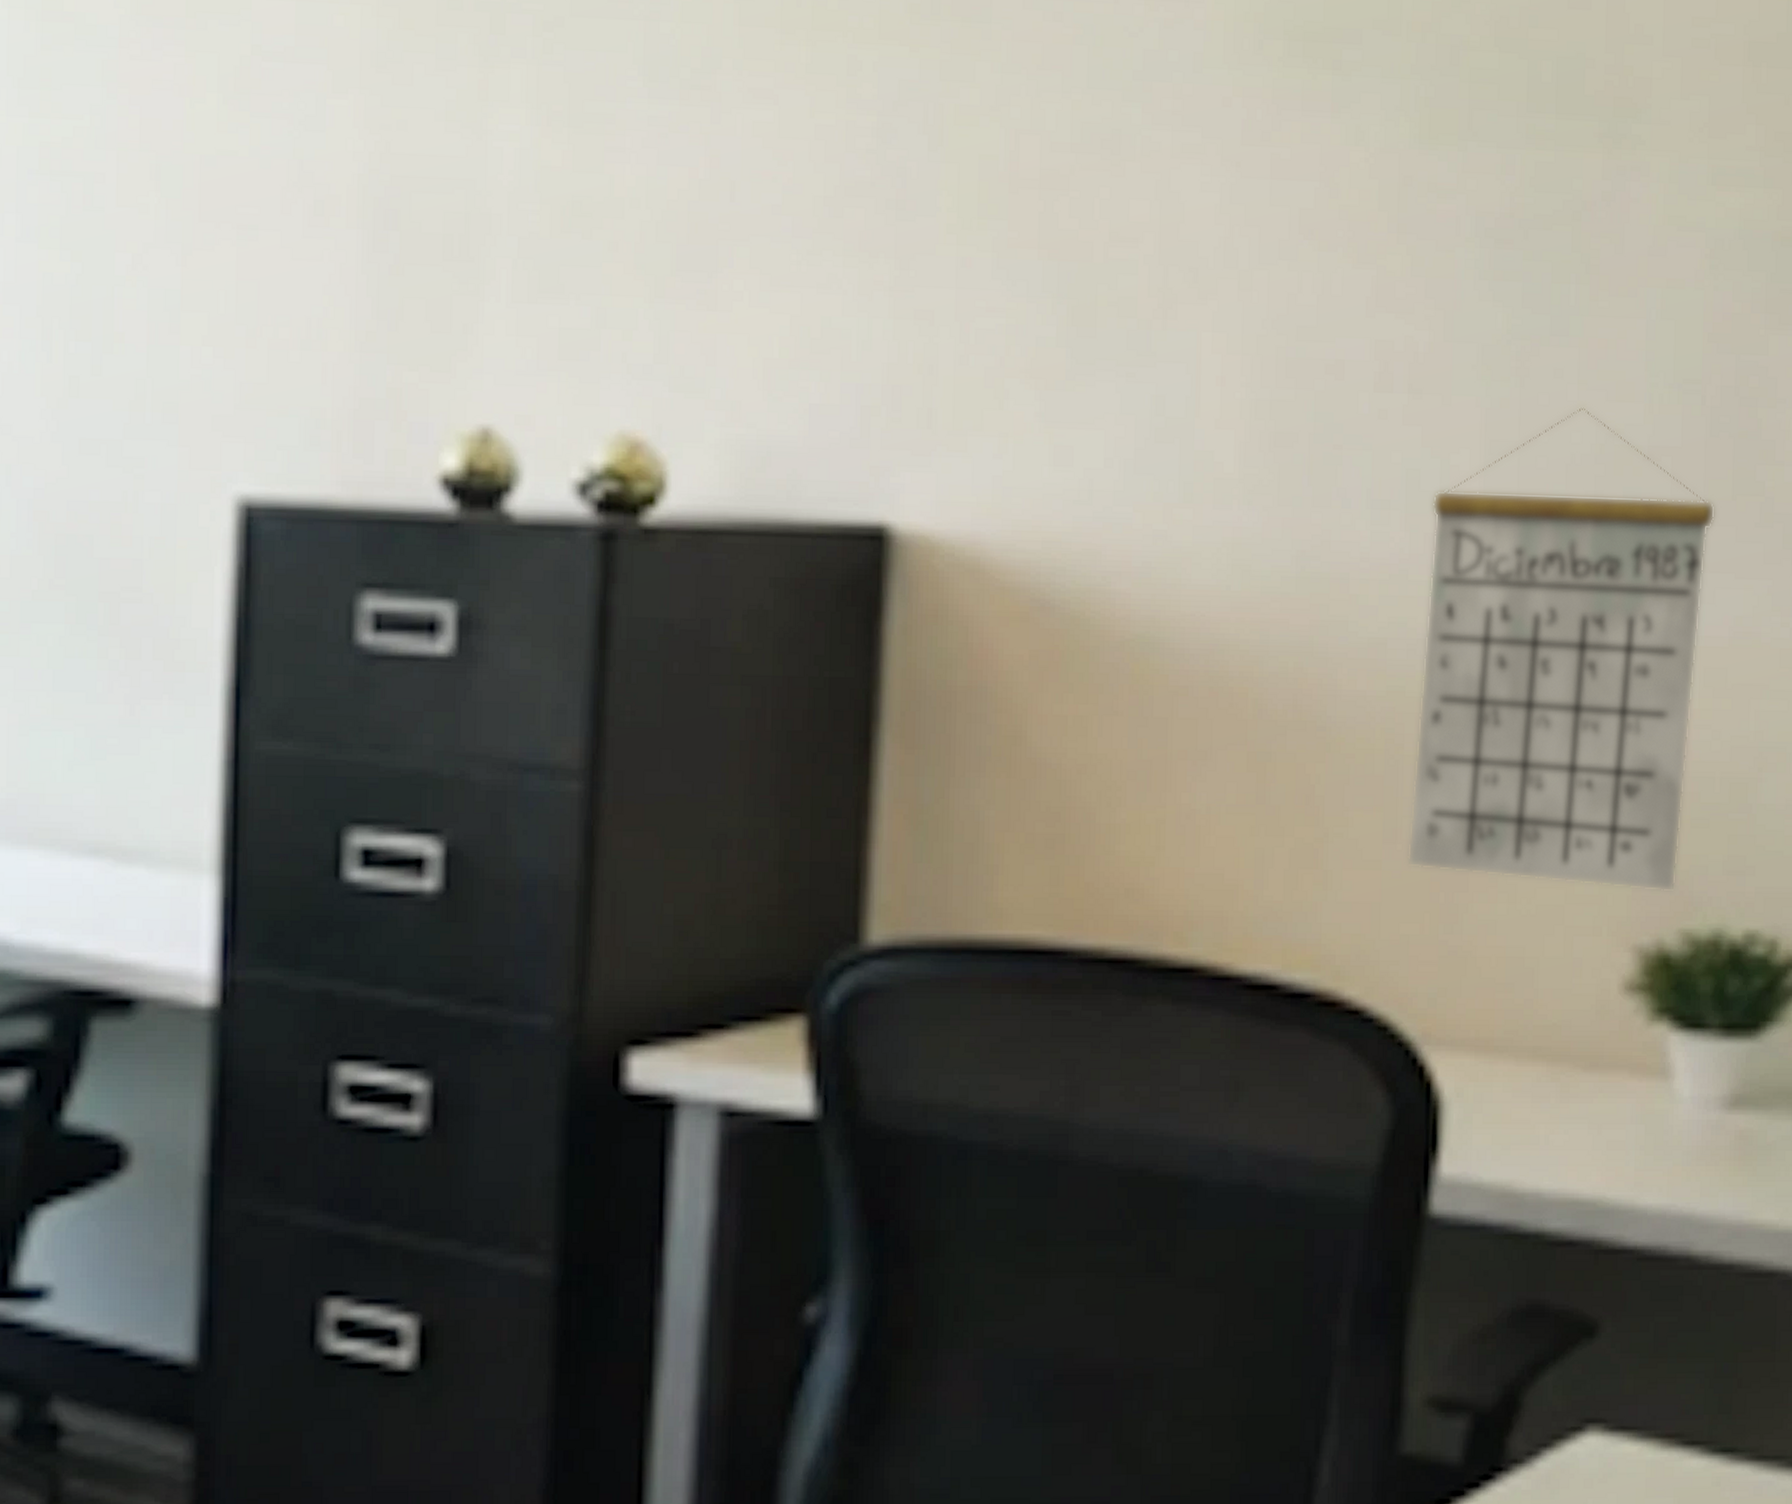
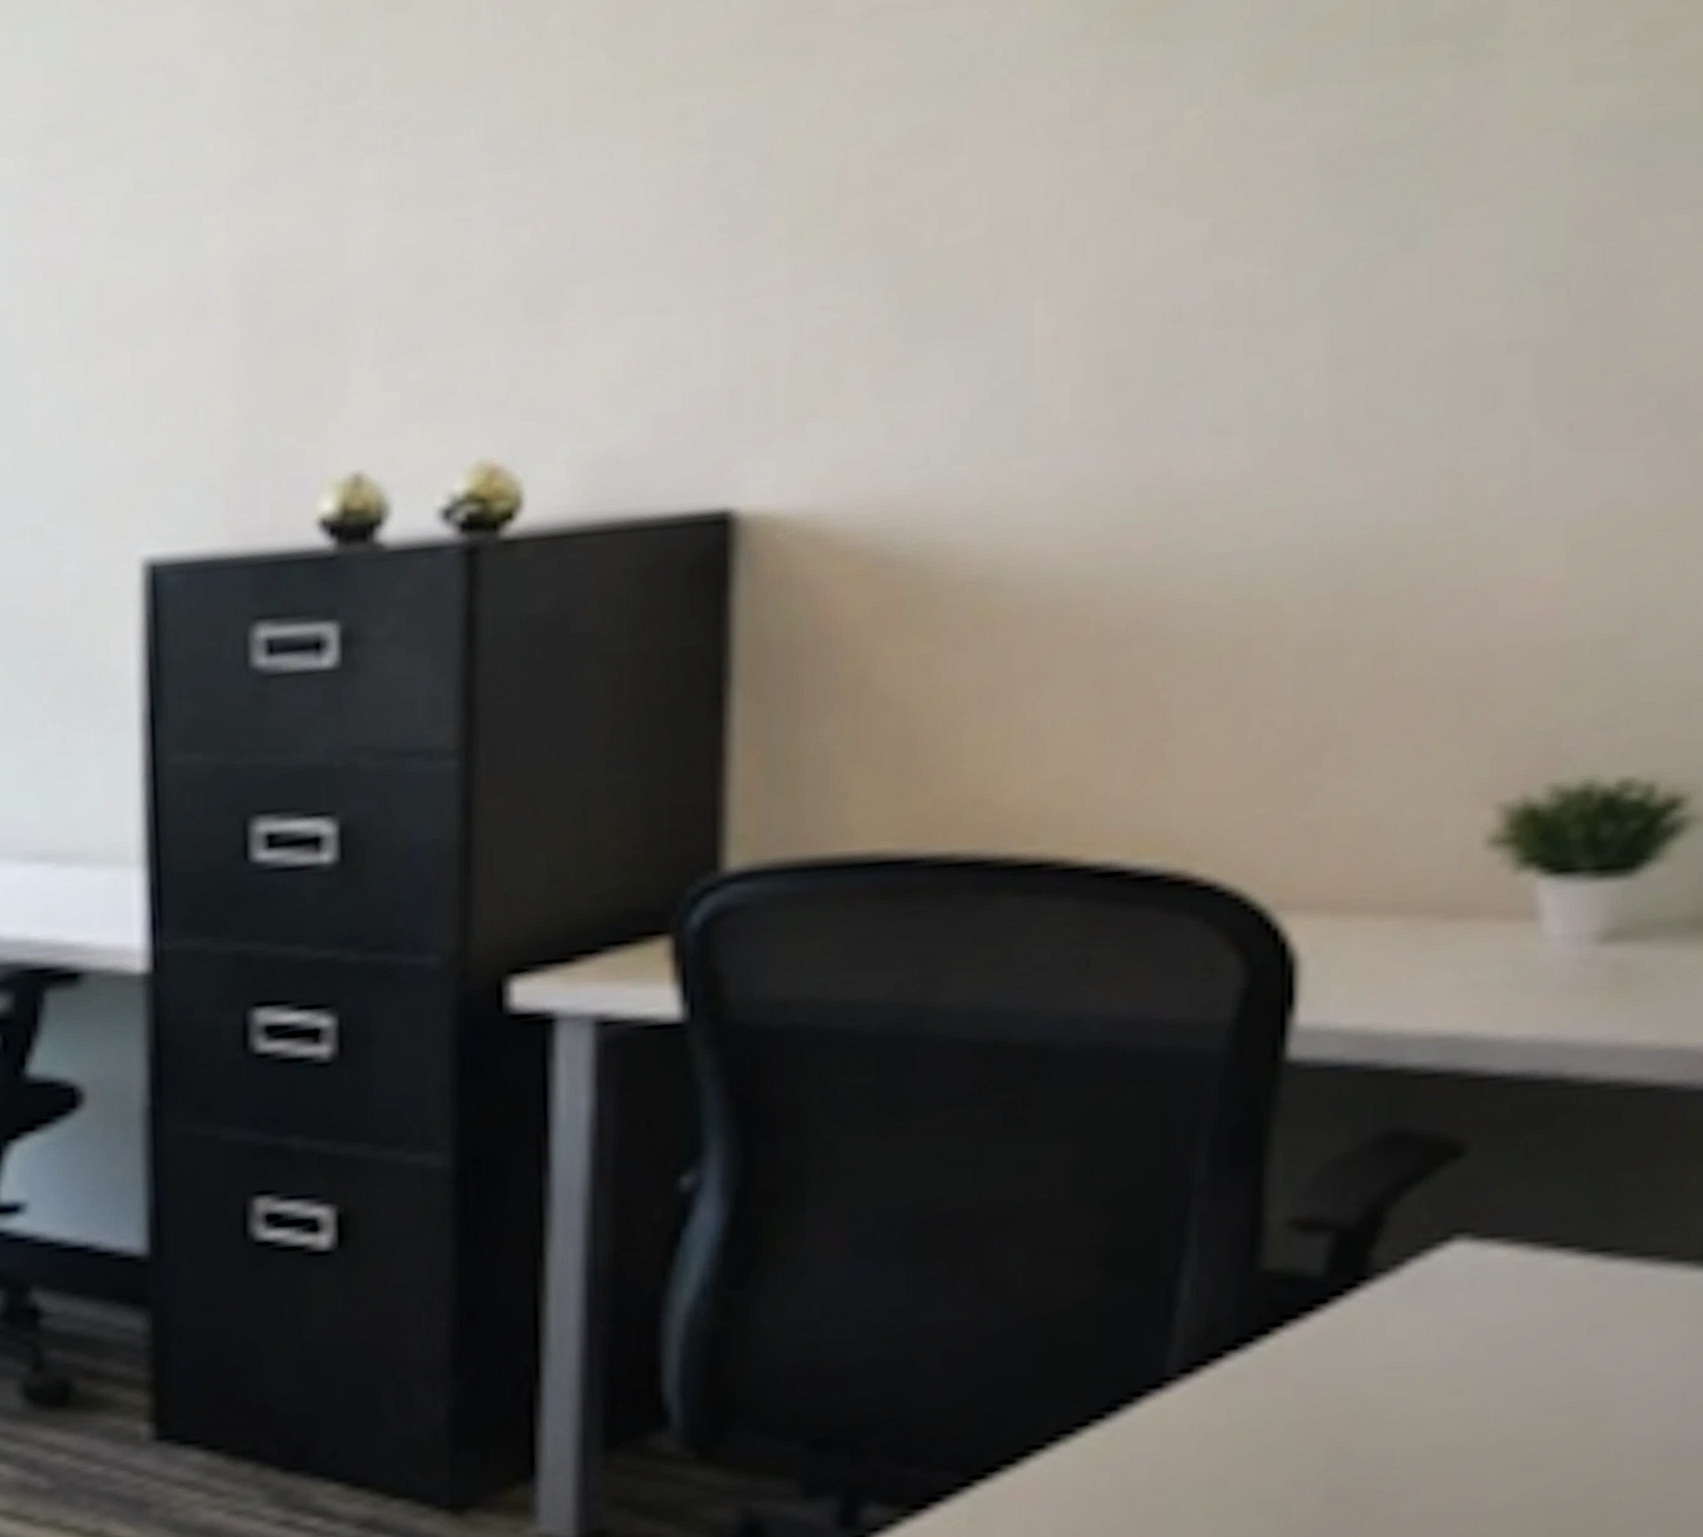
calendar: present [1406,407,1716,893] -> none [1256,314,1583,755]

